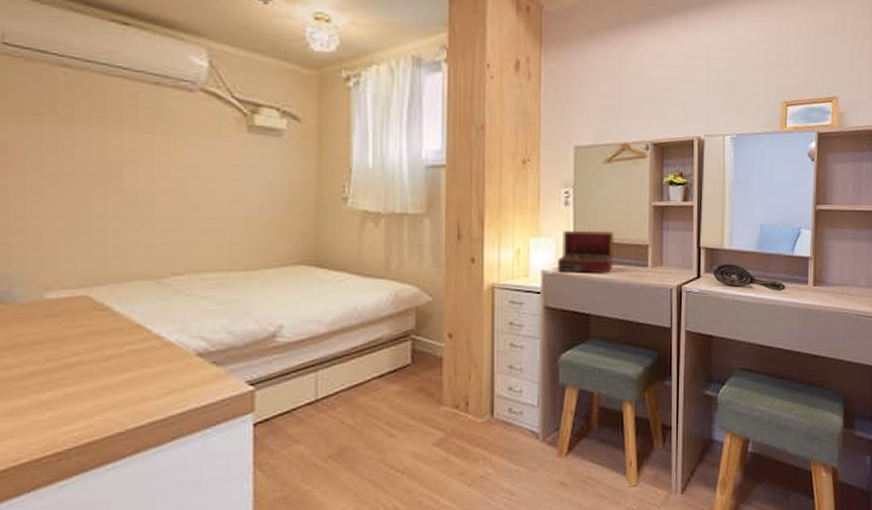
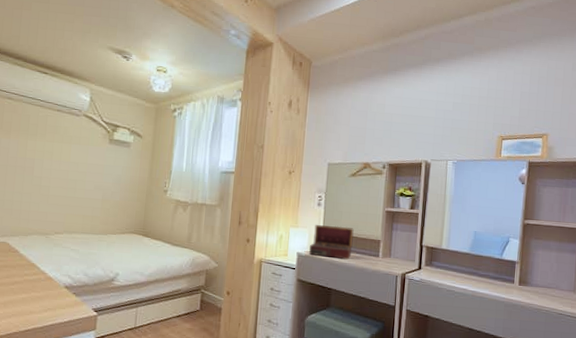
hairbrush: present [714,264,786,291] -> none [432,260,494,287]

